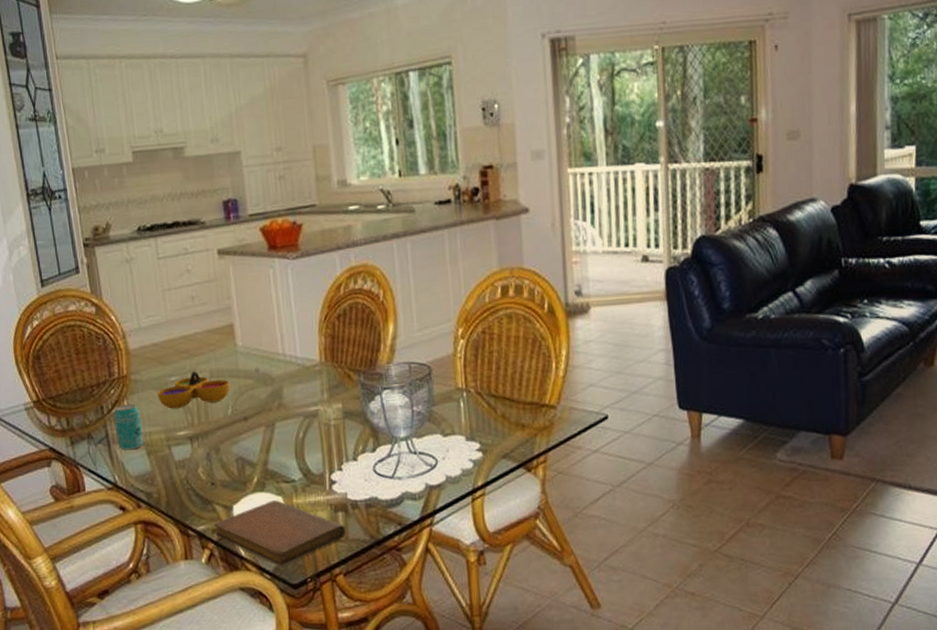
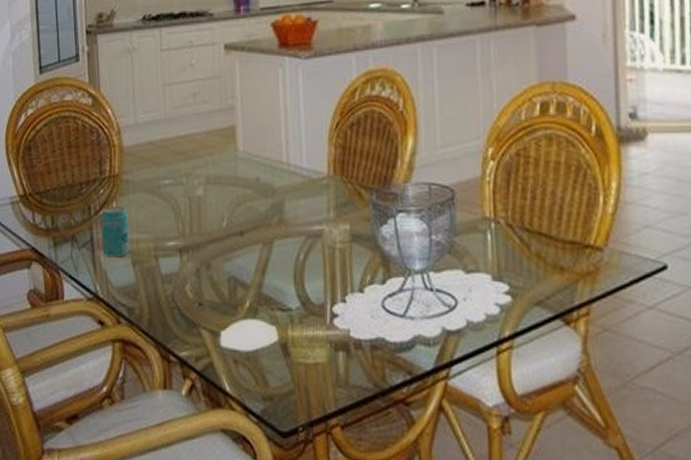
decorative bowl: present [157,372,230,409] -> none [148,176,227,216]
notebook: present [214,500,346,567] -> none [198,330,347,409]

